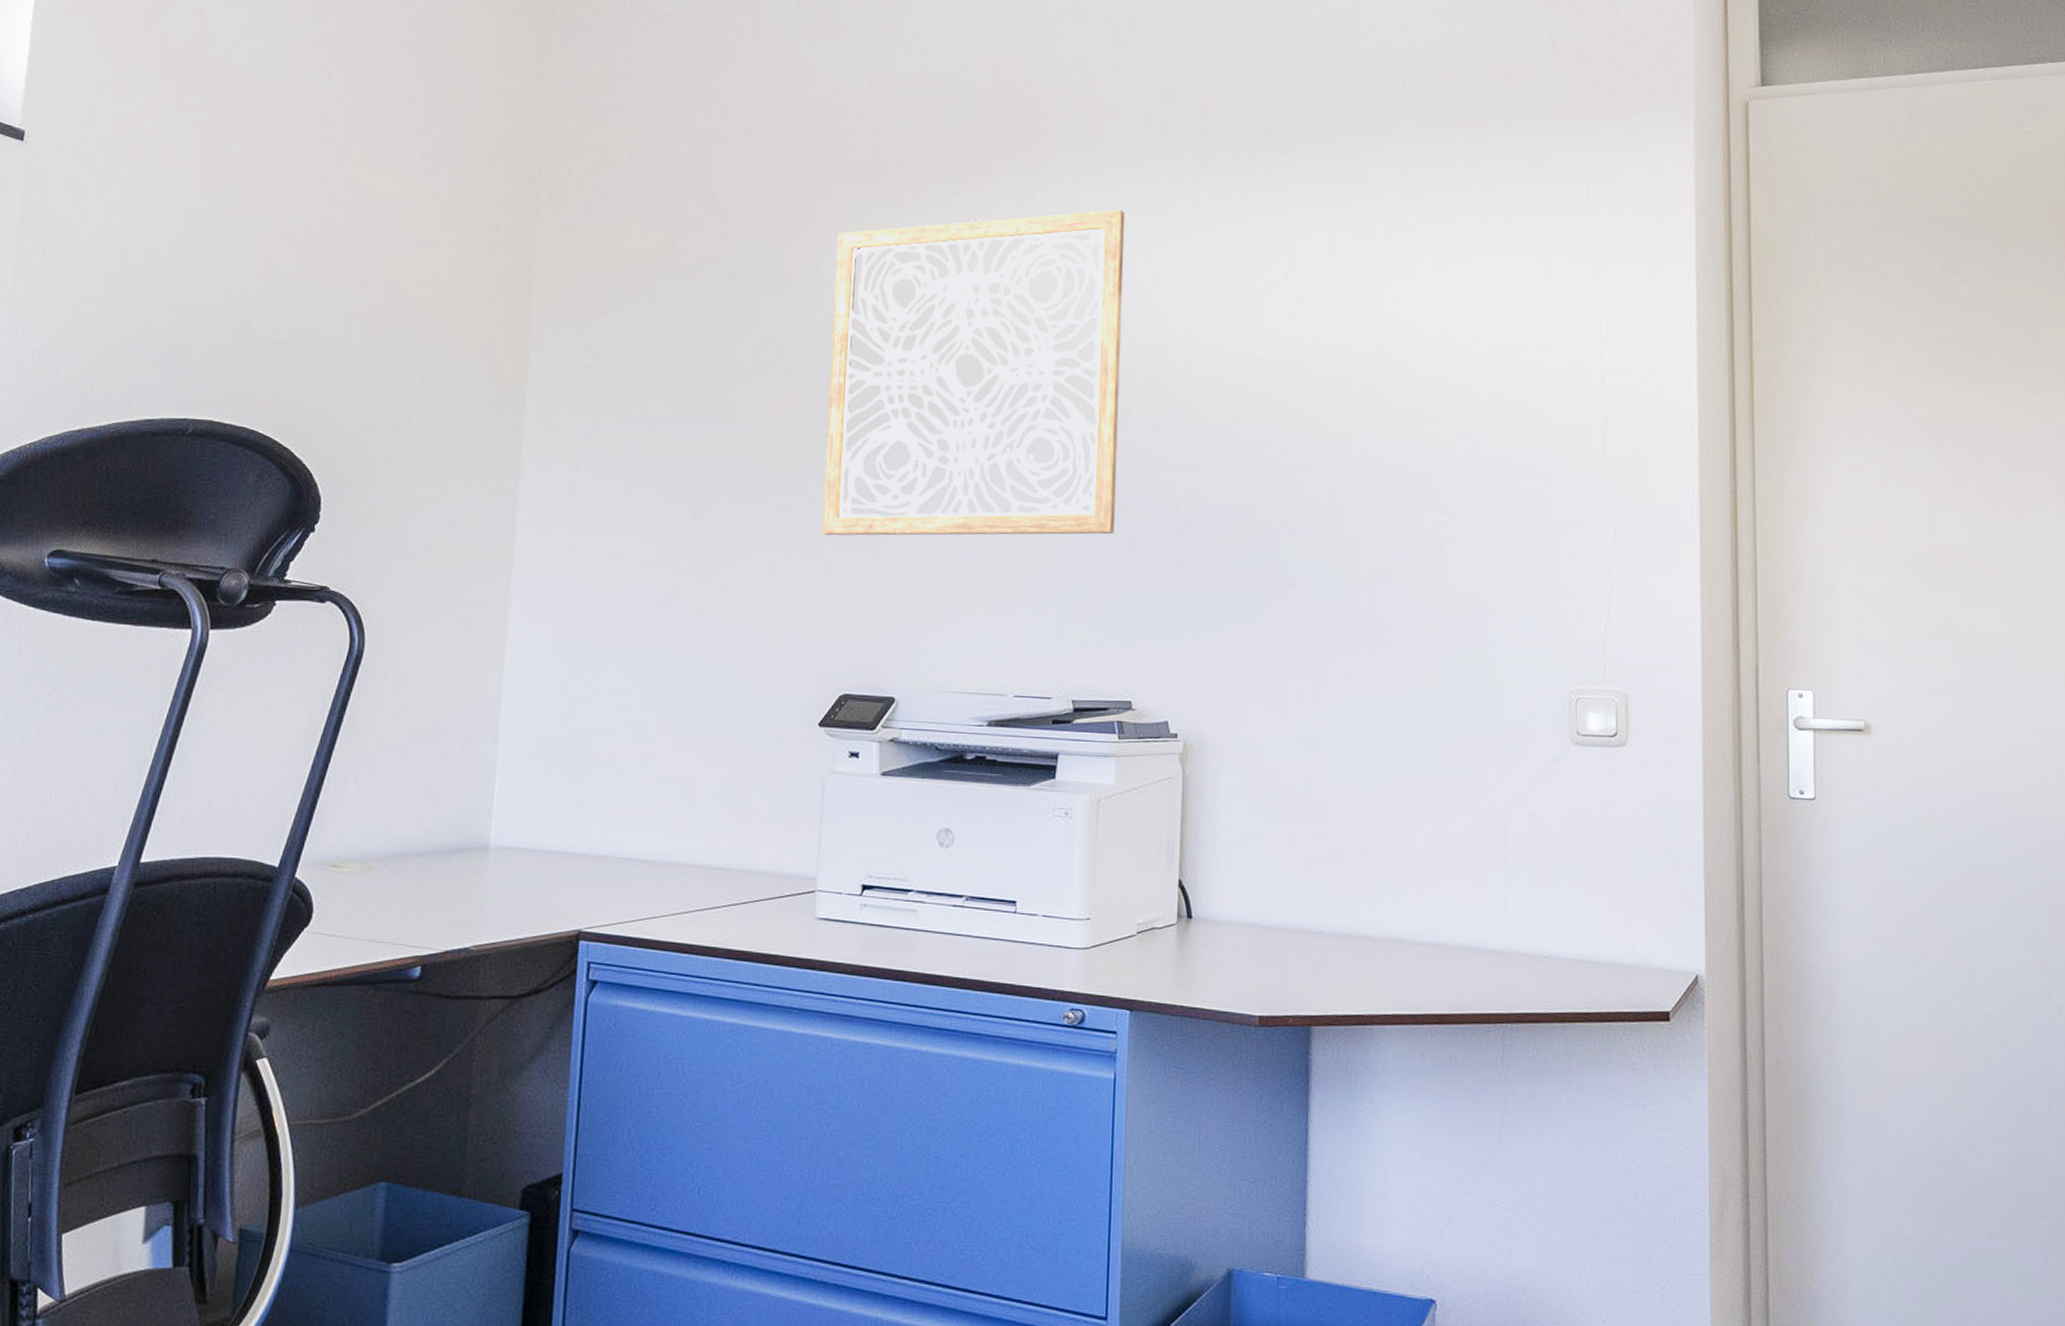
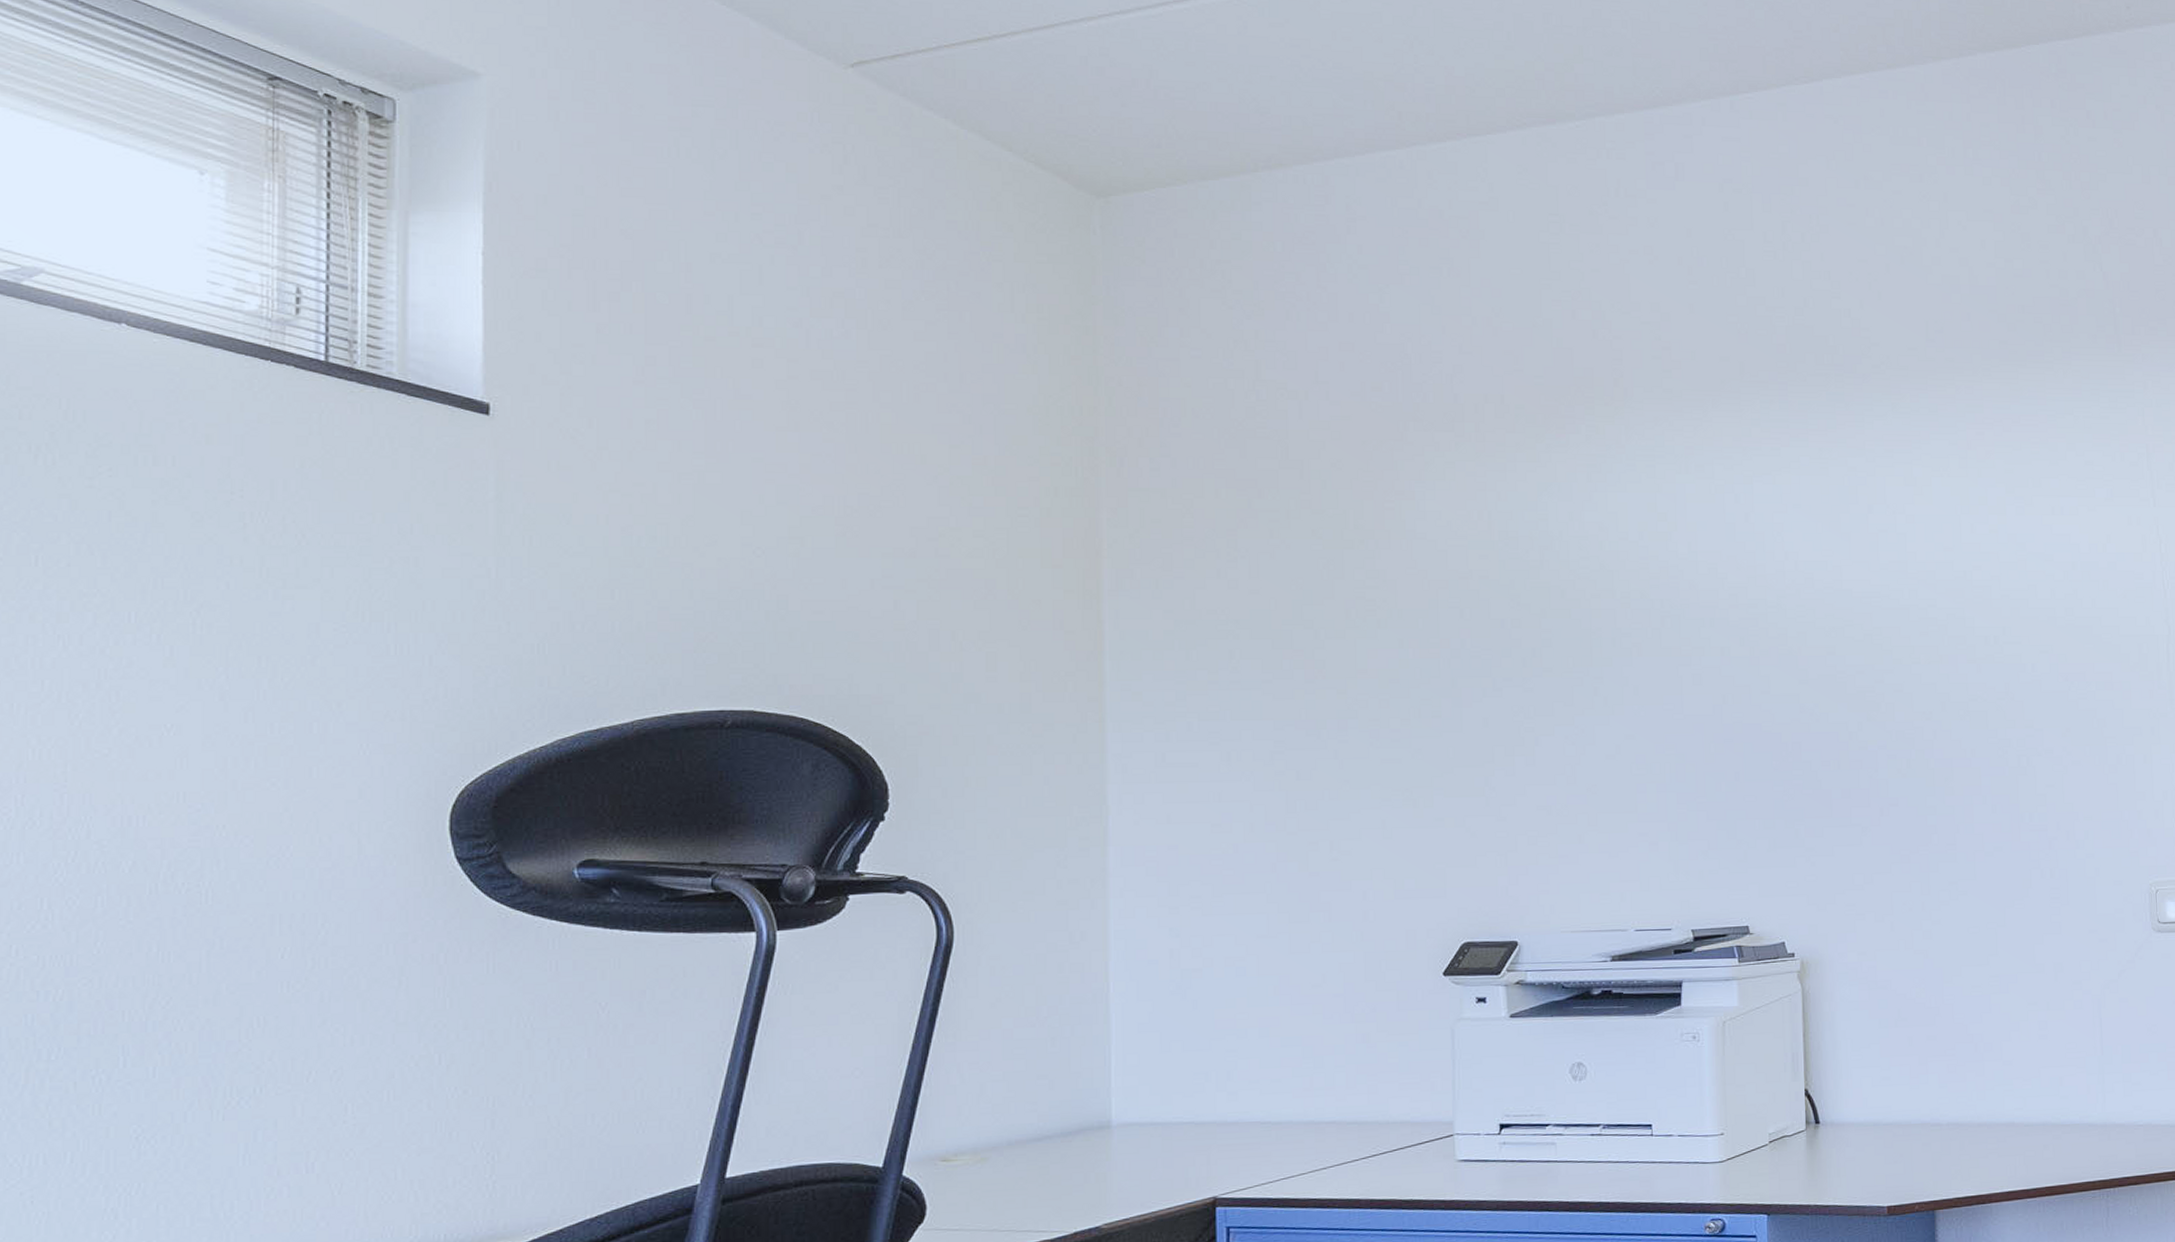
wall art: present [822,209,1125,536] -> none [1421,449,1721,788]

